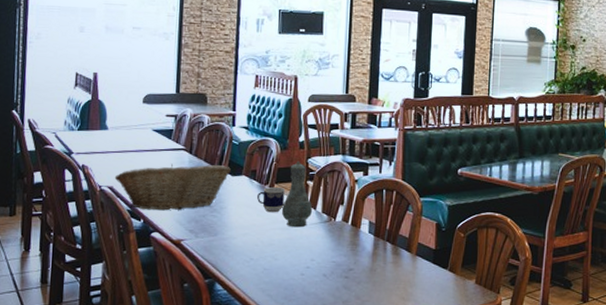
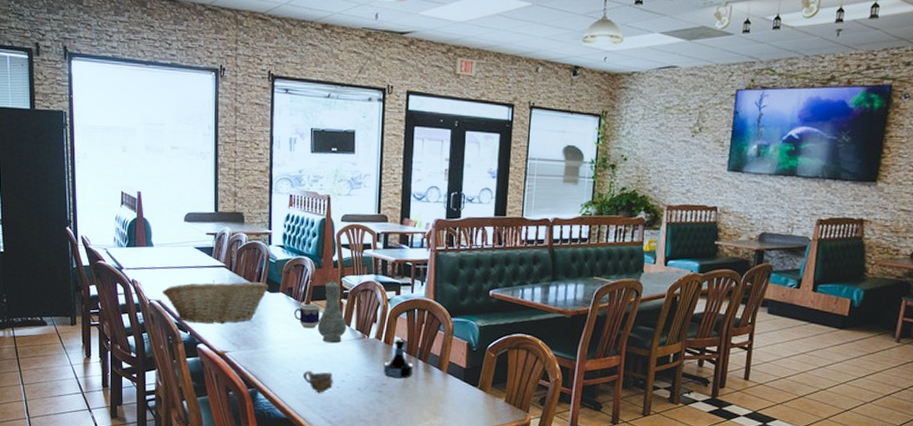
cup: none [264,257,297,282] -> present [302,370,333,394]
tequila bottle: none [350,221,382,263] -> present [383,339,414,379]

